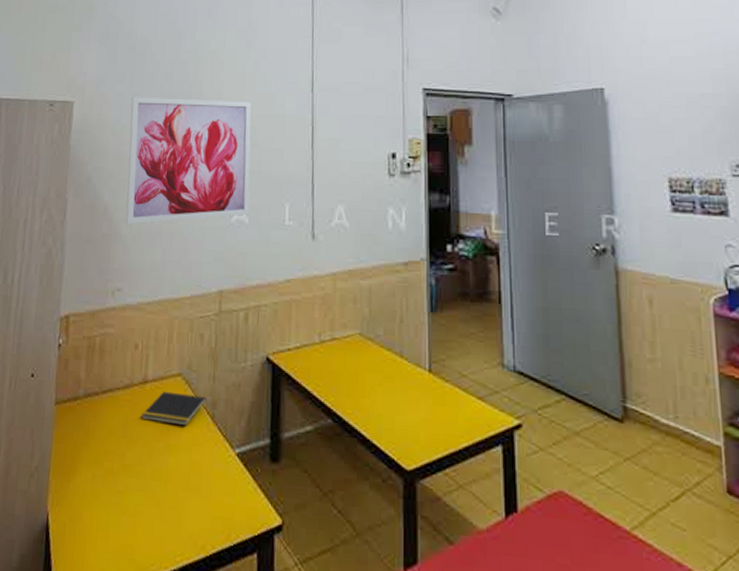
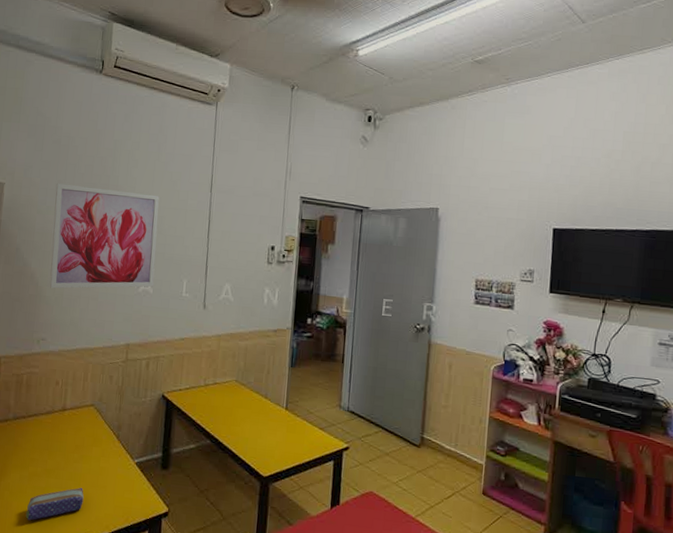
pencil case: none [99,491,172,539] -> present [25,488,84,521]
notepad: present [141,391,206,426] -> none [60,417,113,443]

